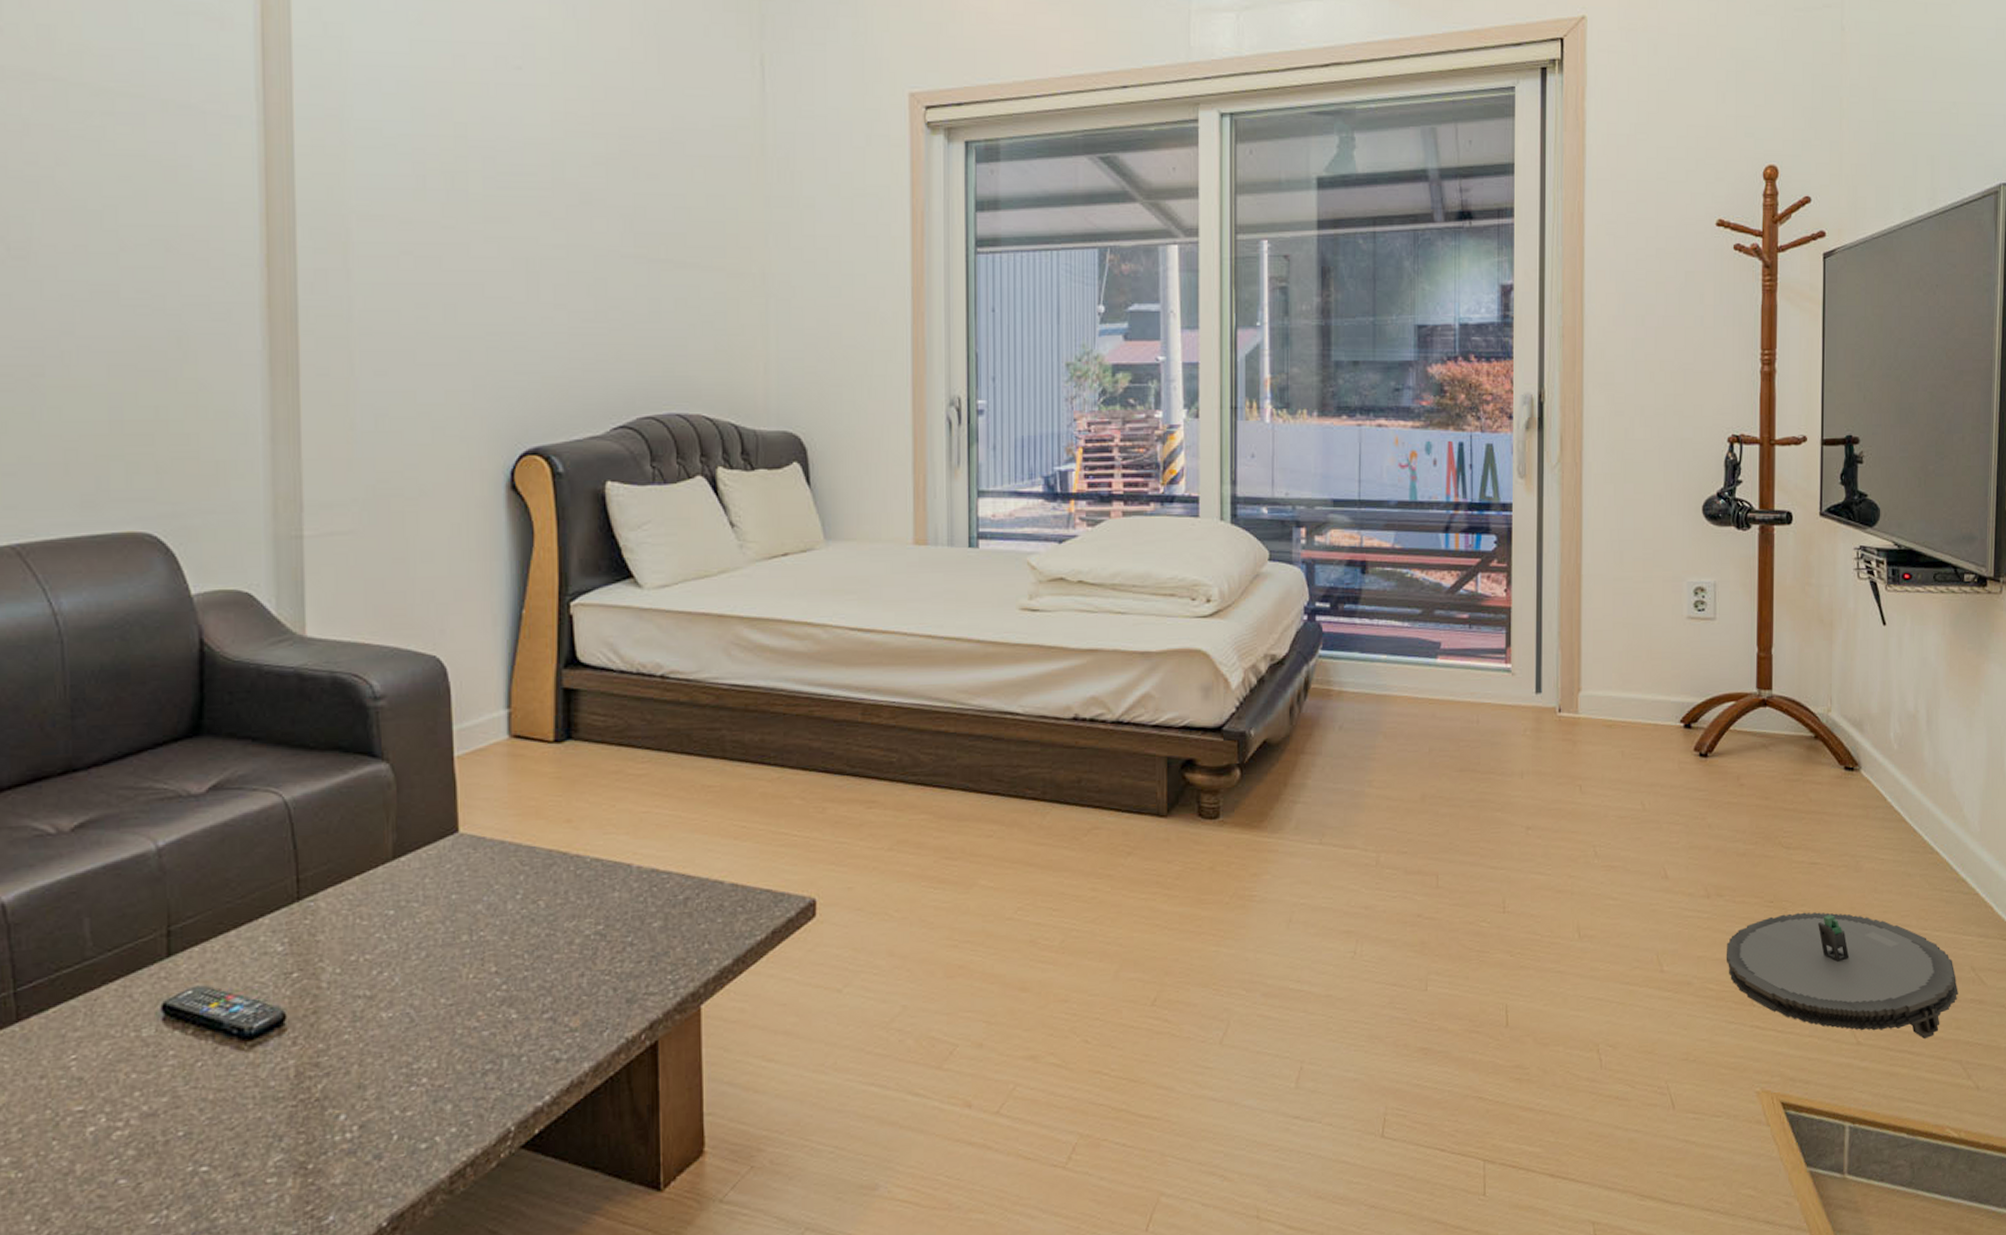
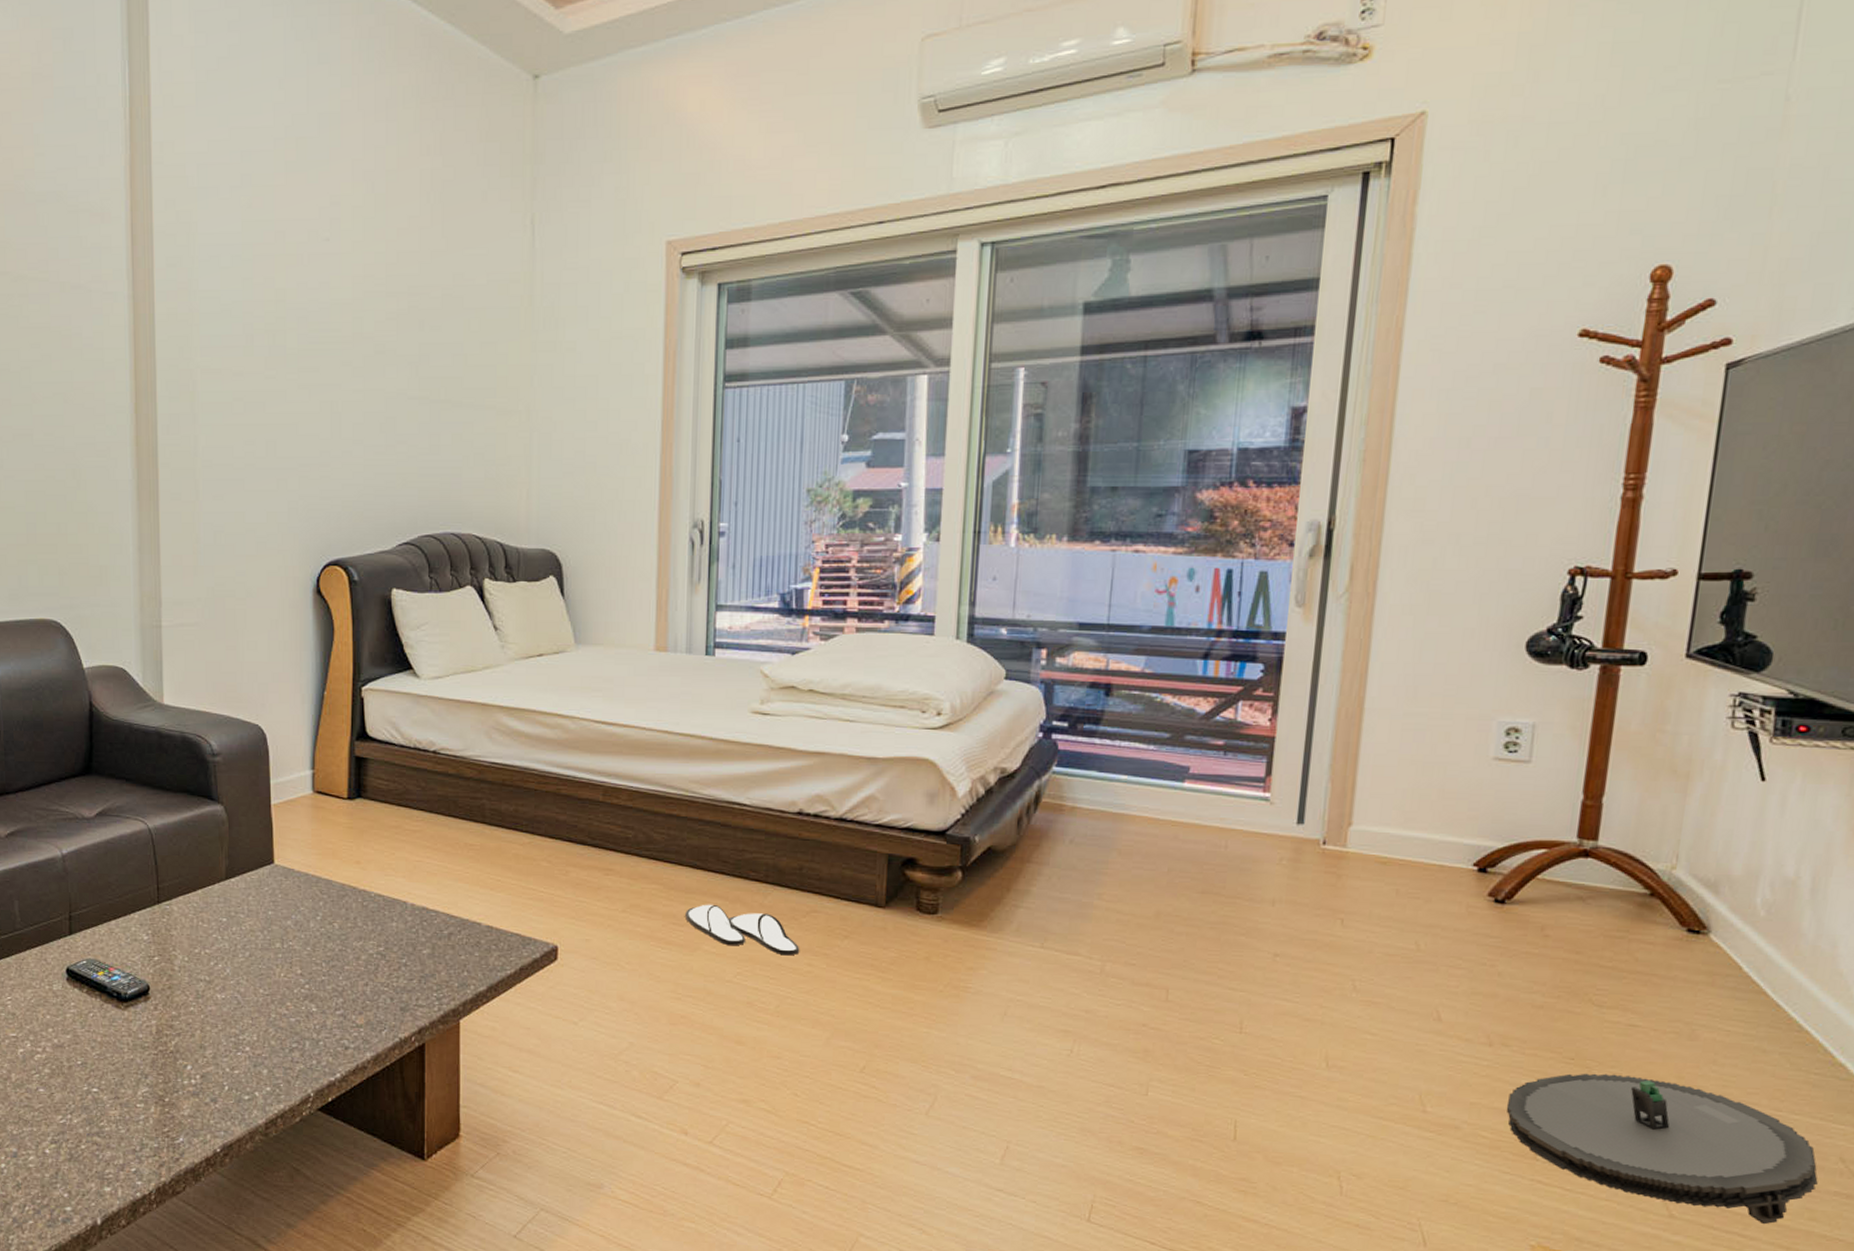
slippers: none [959,830,1083,882] -> present [685,904,800,956]

